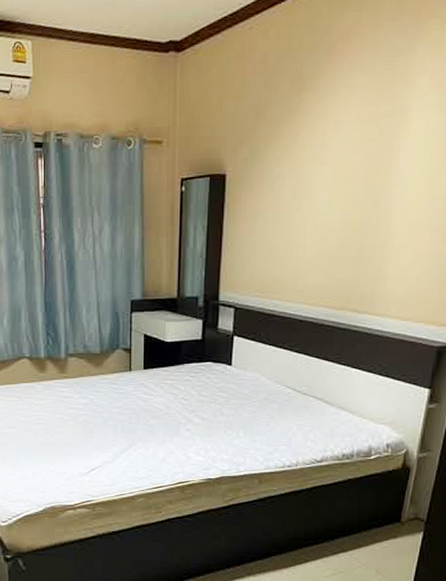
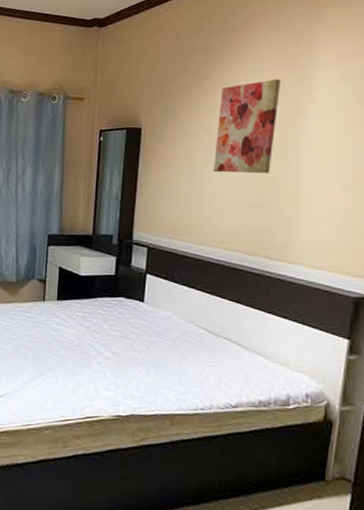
wall art: none [301,109,376,222] -> present [212,79,281,174]

